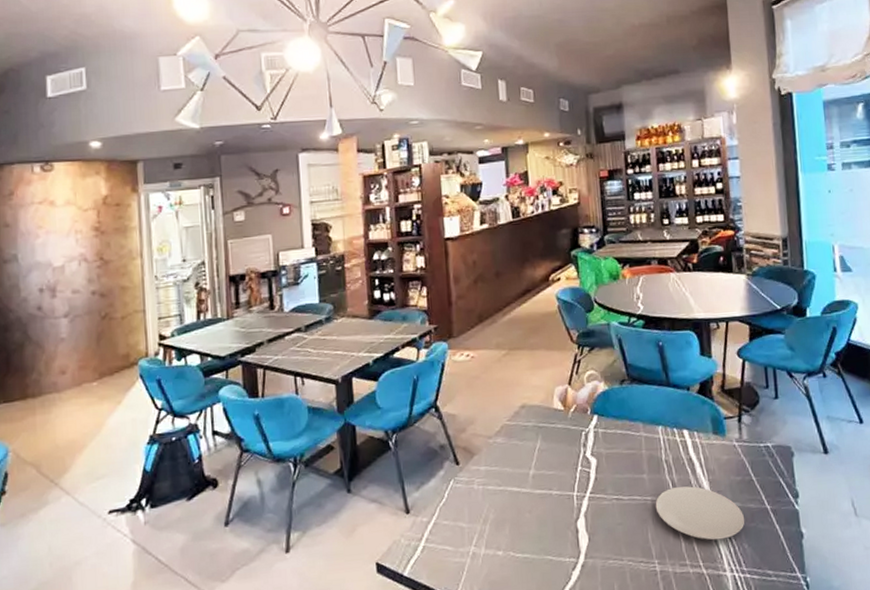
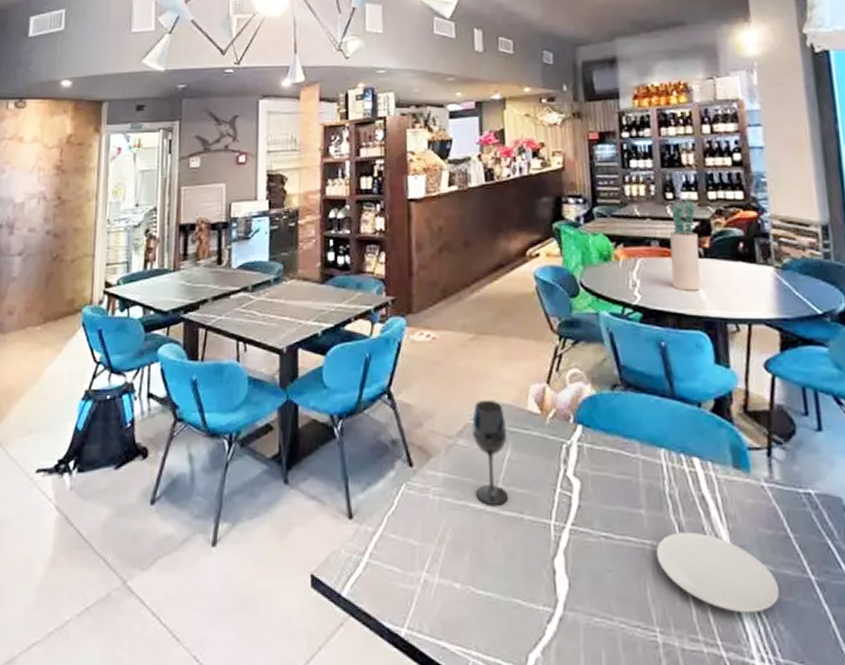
wine glass: none [508,403,540,487] -> present [472,399,509,505]
vase: none [666,219,690,300] -> present [669,193,701,291]

